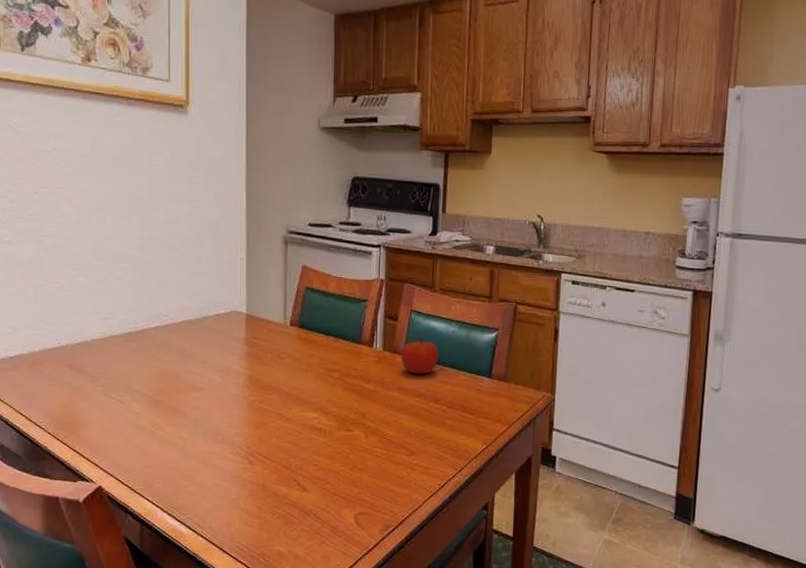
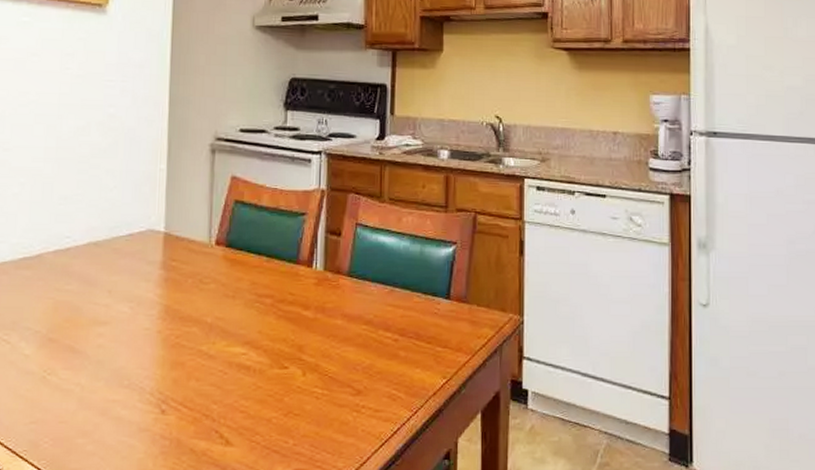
fruit: present [401,334,439,374] -> none [345,250,389,297]

